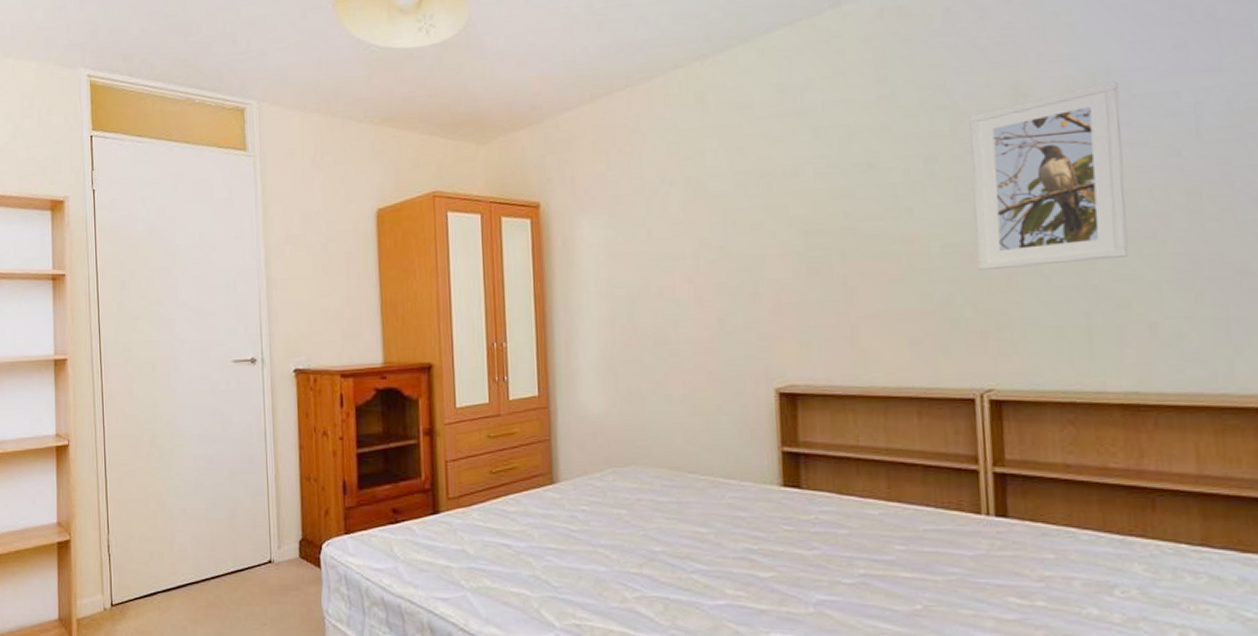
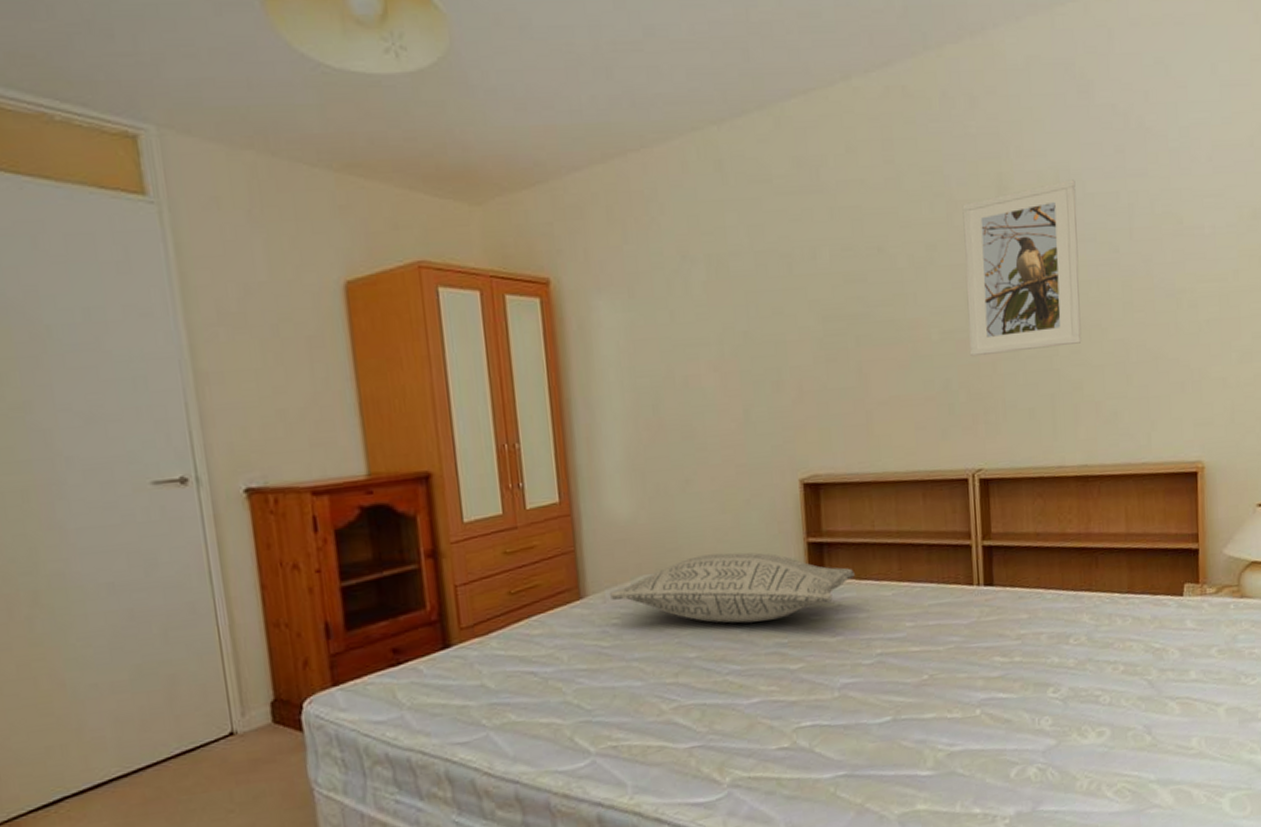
pillow: none [580,454,835,525] -> present [610,552,855,623]

